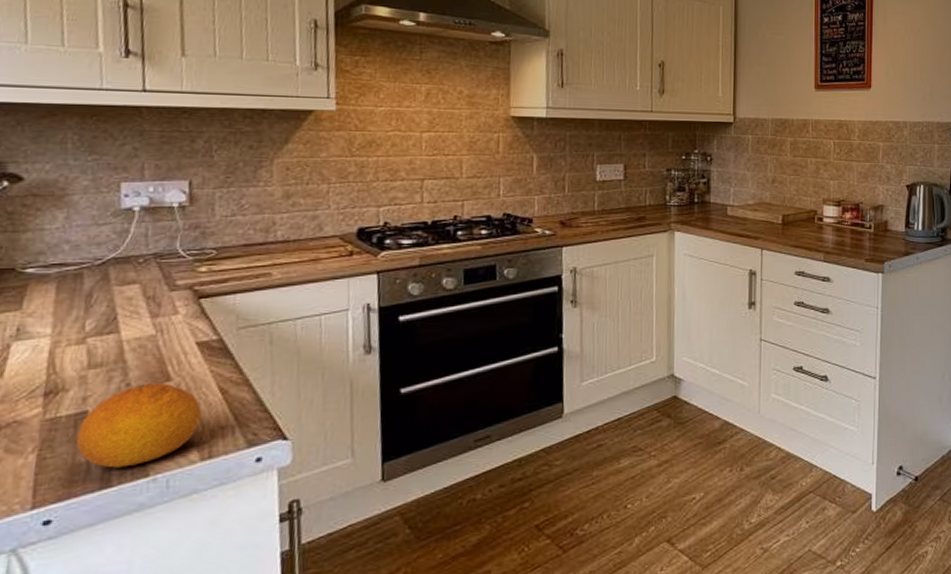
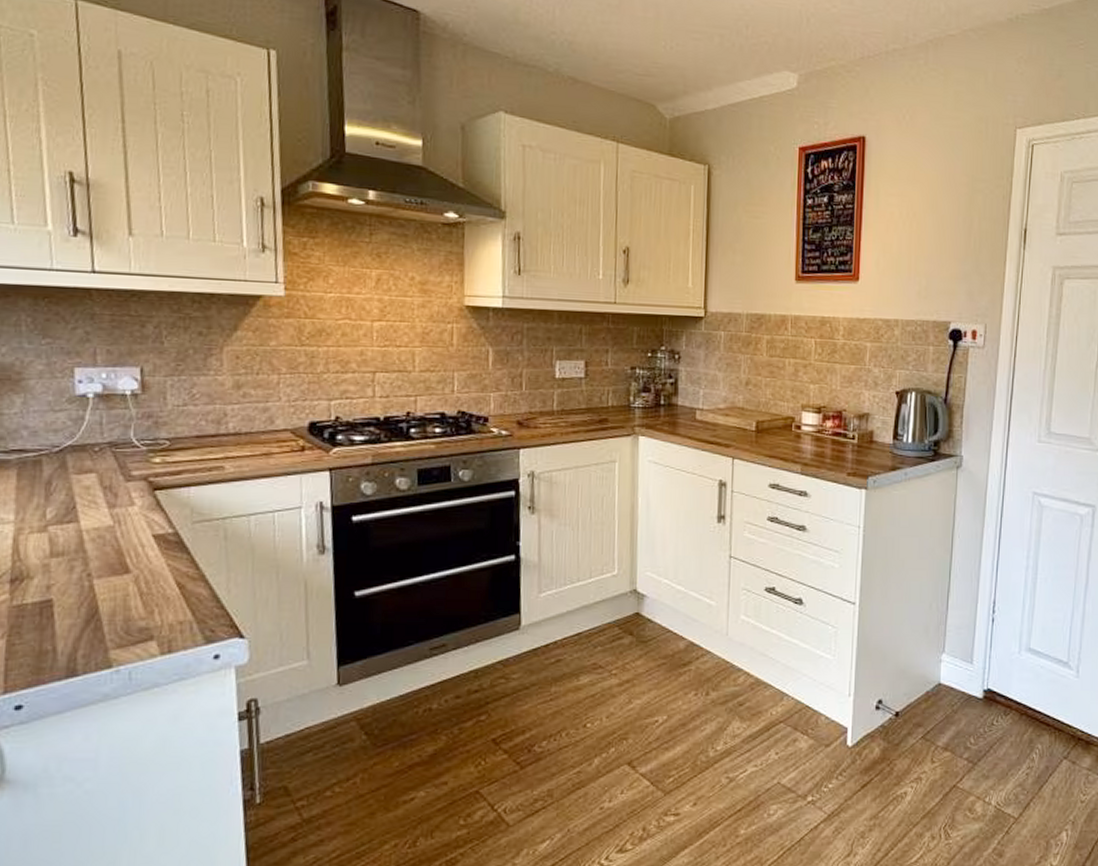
fruit: present [76,383,202,468] -> none [42,575,160,657]

